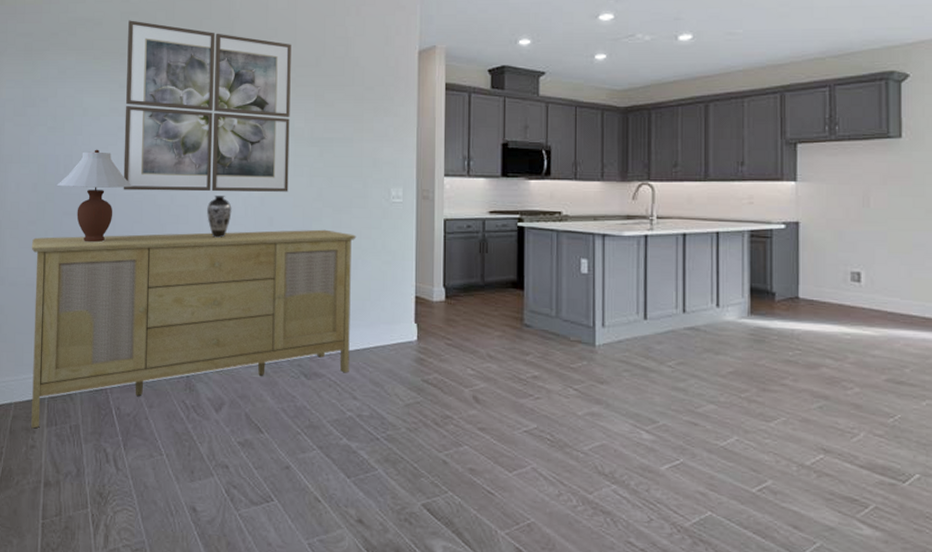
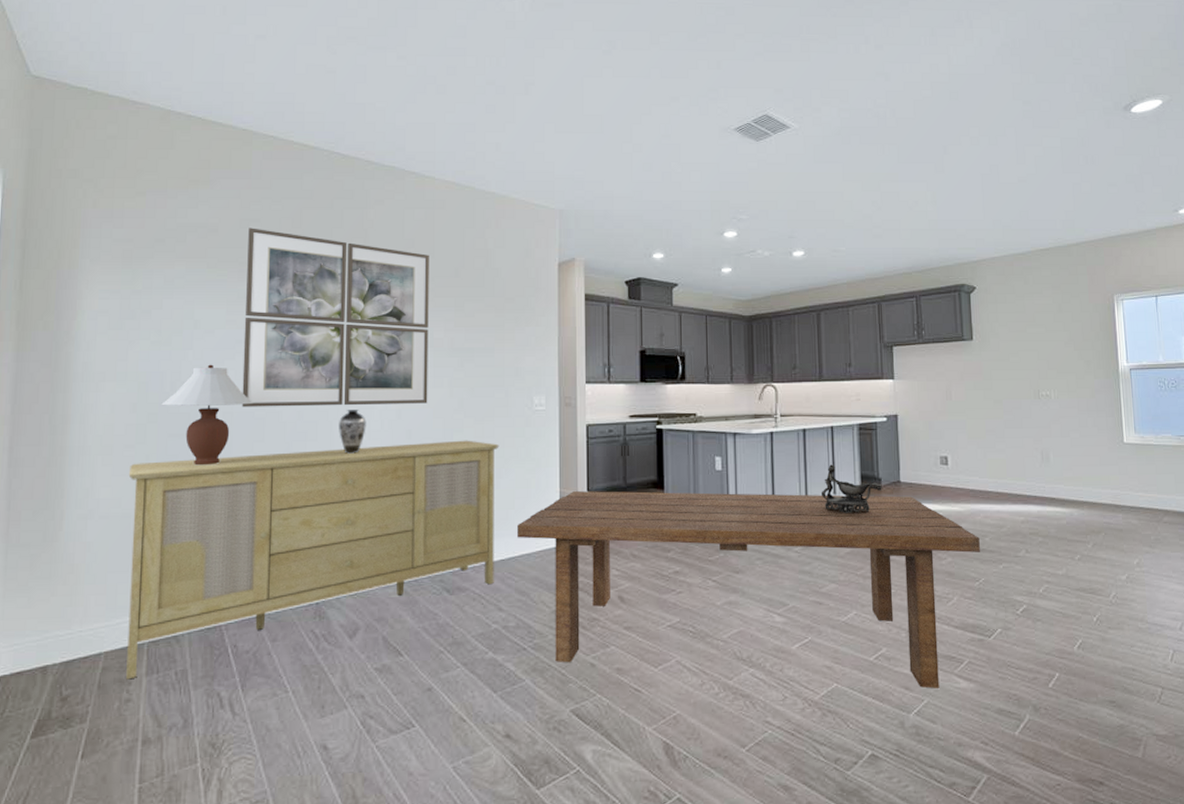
dining table: none [373,285,897,532] -> present [517,490,980,689]
decorative bowl: none [702,274,776,330] -> present [822,464,882,514]

